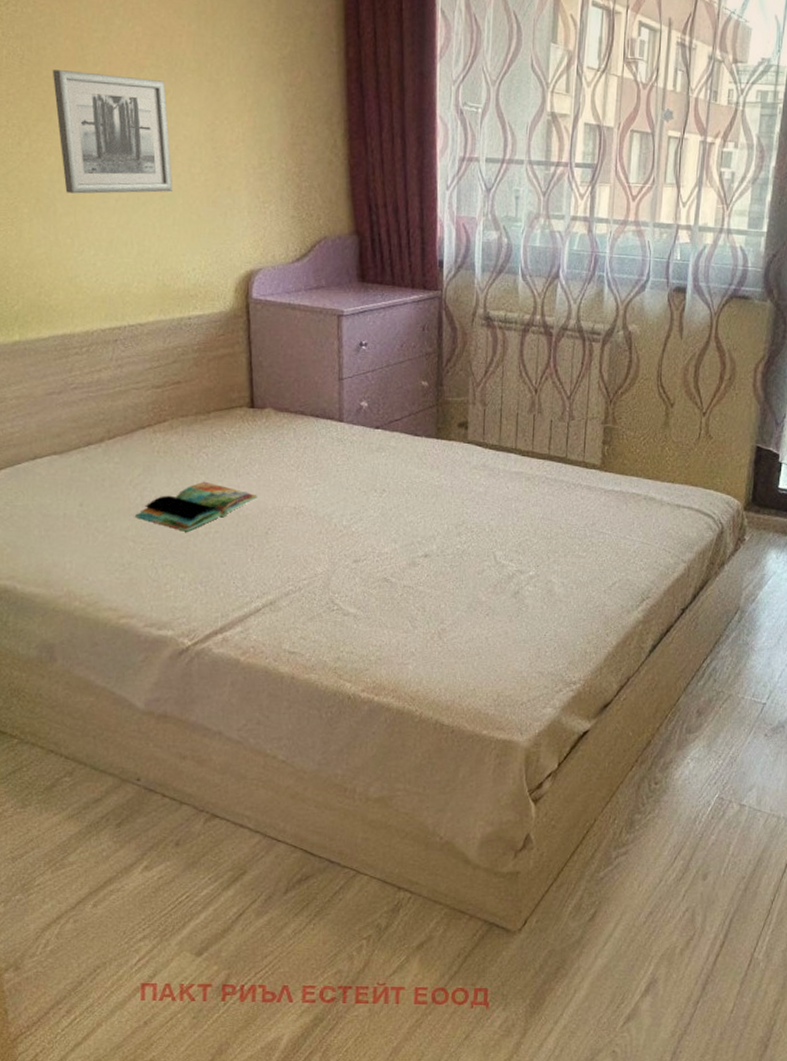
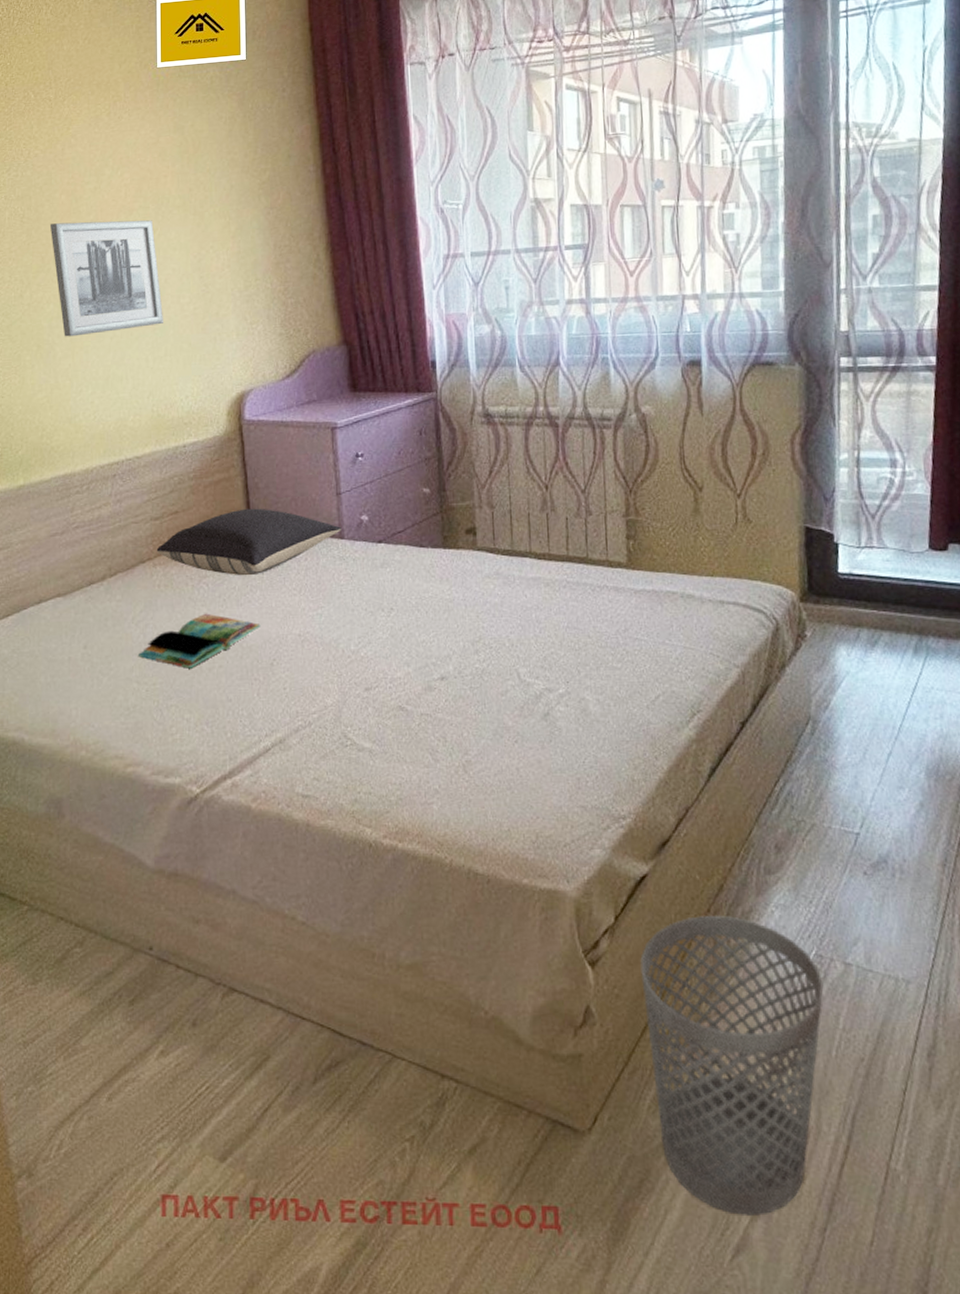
pillow: none [157,385,341,450] -> present [156,508,341,576]
wastebasket: none [575,765,721,993] -> present [640,916,824,1215]

